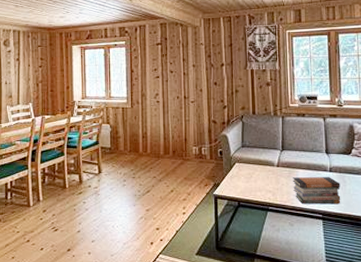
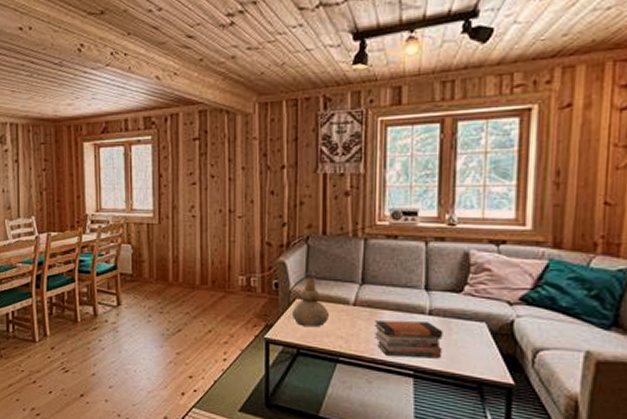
vase: none [234,146,261,184] -> present [293,277,330,326]

